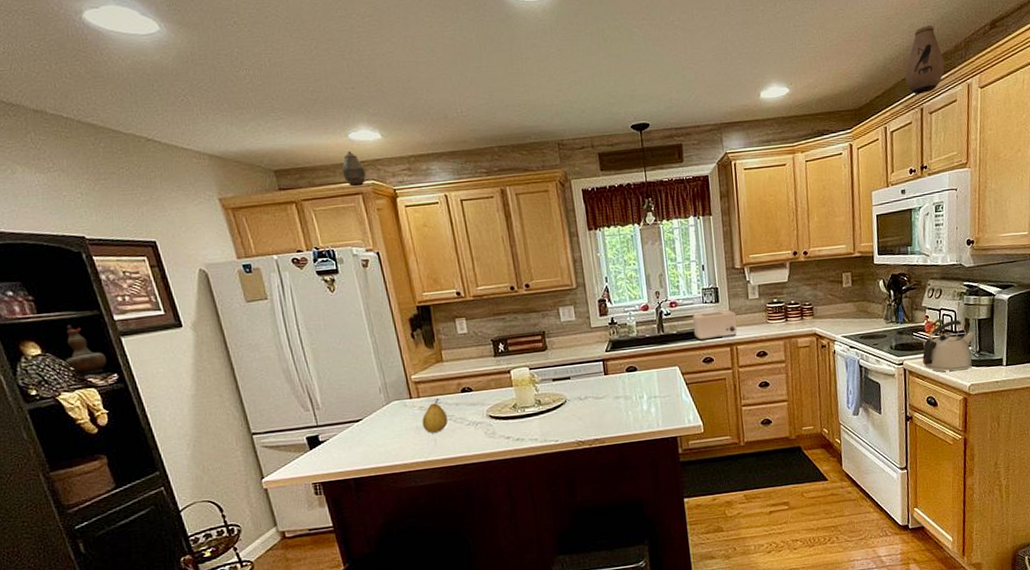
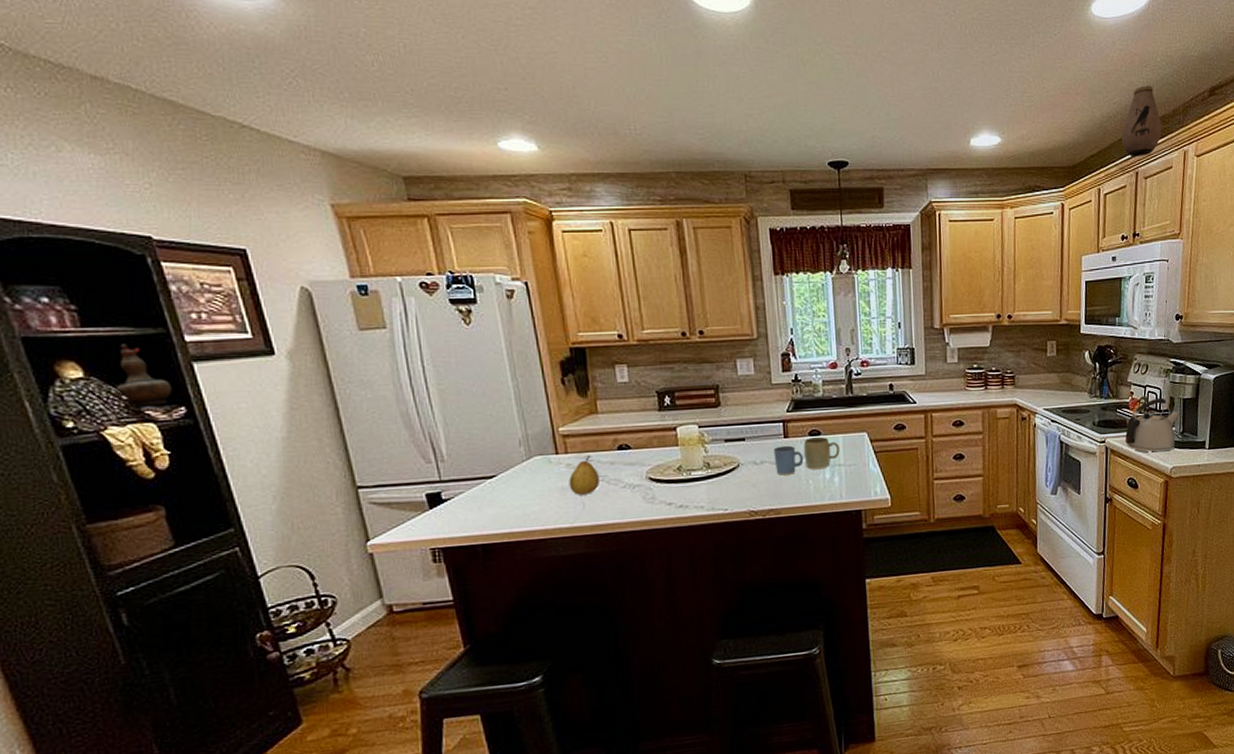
decorative jar: present [341,150,367,187] -> none [487,161,518,204]
mug: none [595,381,623,409] -> present [773,445,804,476]
mug: none [622,372,655,403] -> present [803,437,840,470]
toaster: present [693,310,738,342] -> none [885,373,933,406]

